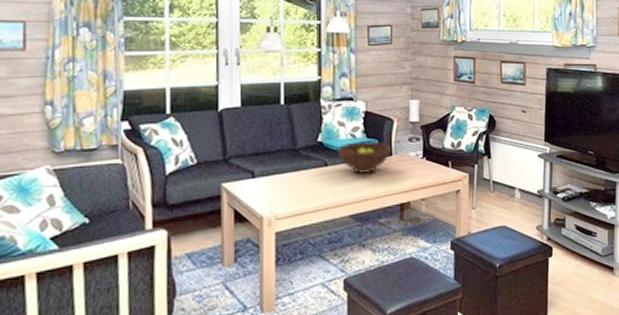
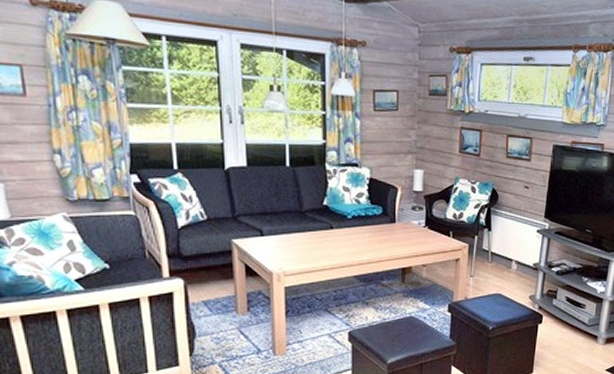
fruit bowl: present [338,141,391,173] -> none [343,207,394,238]

